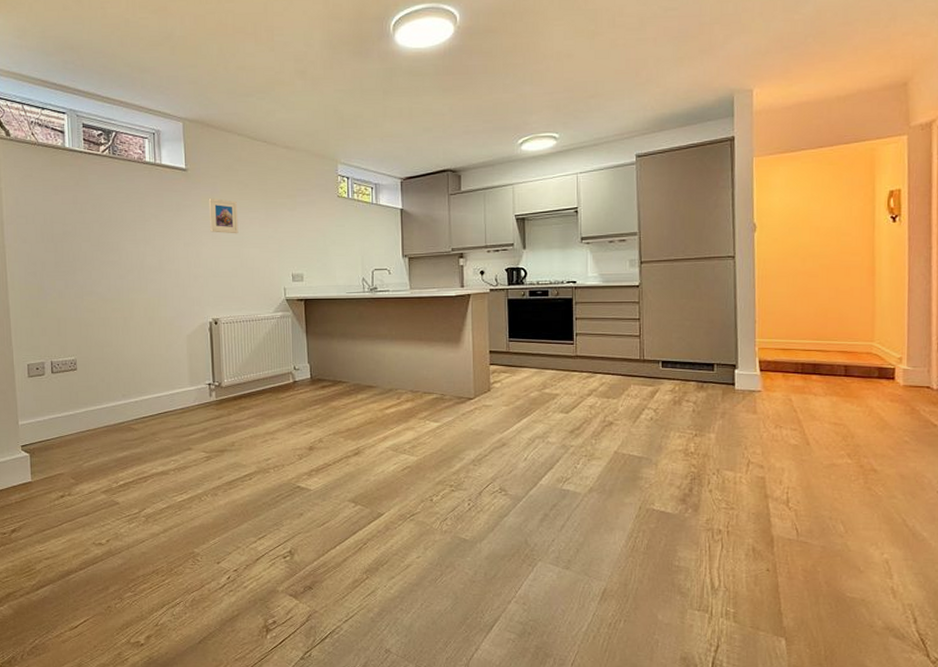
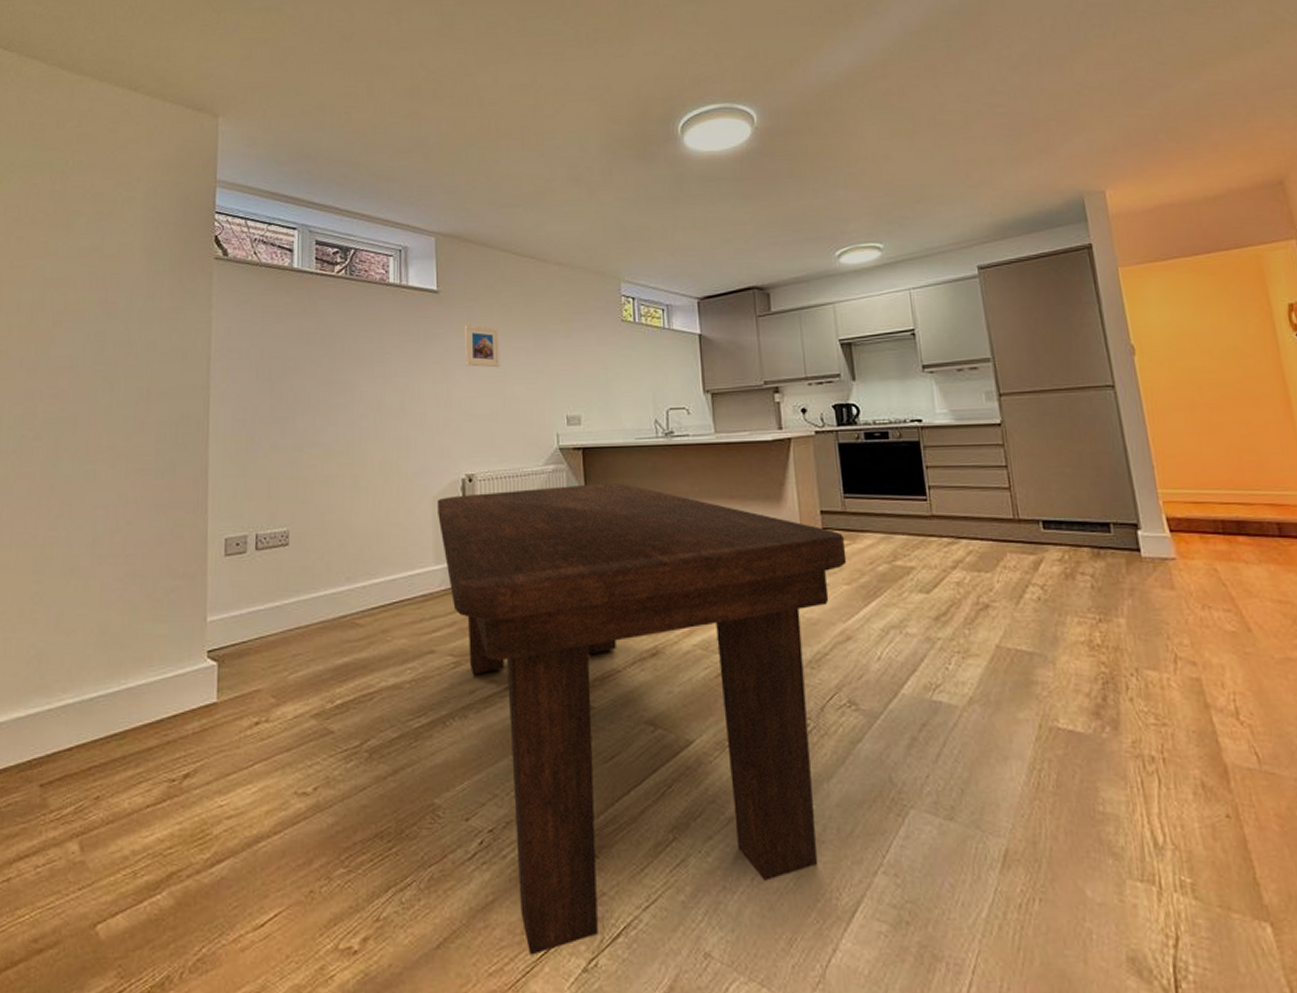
dining table: none [190,327,507,649] -> present [436,483,847,956]

